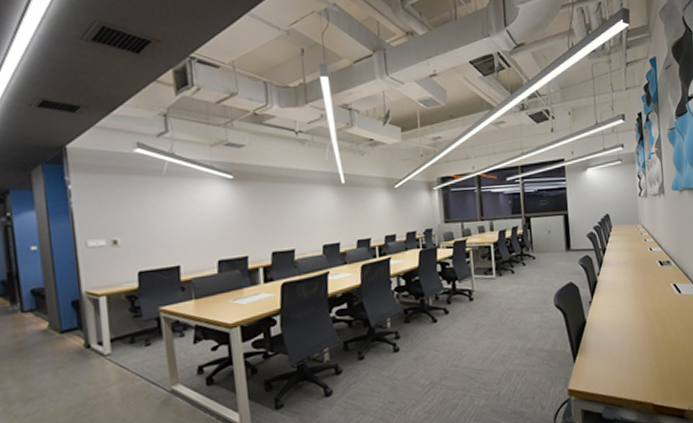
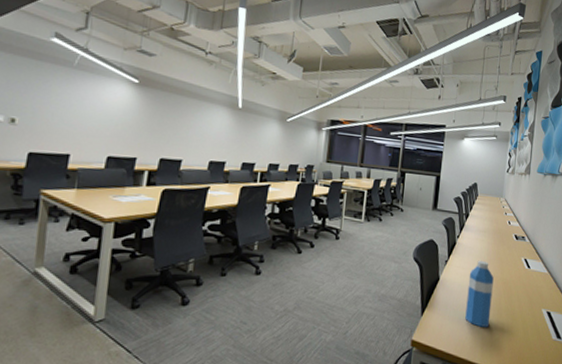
water bottle: none [617,294,648,364] -> present [465,260,494,327]

